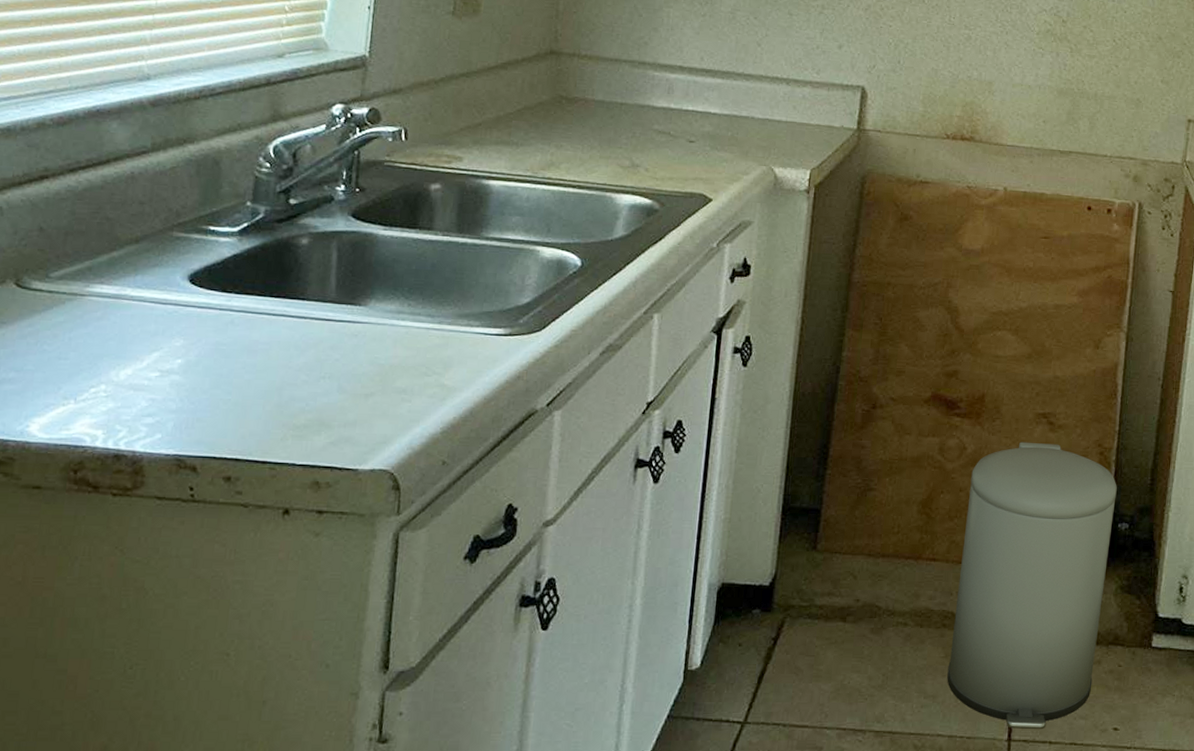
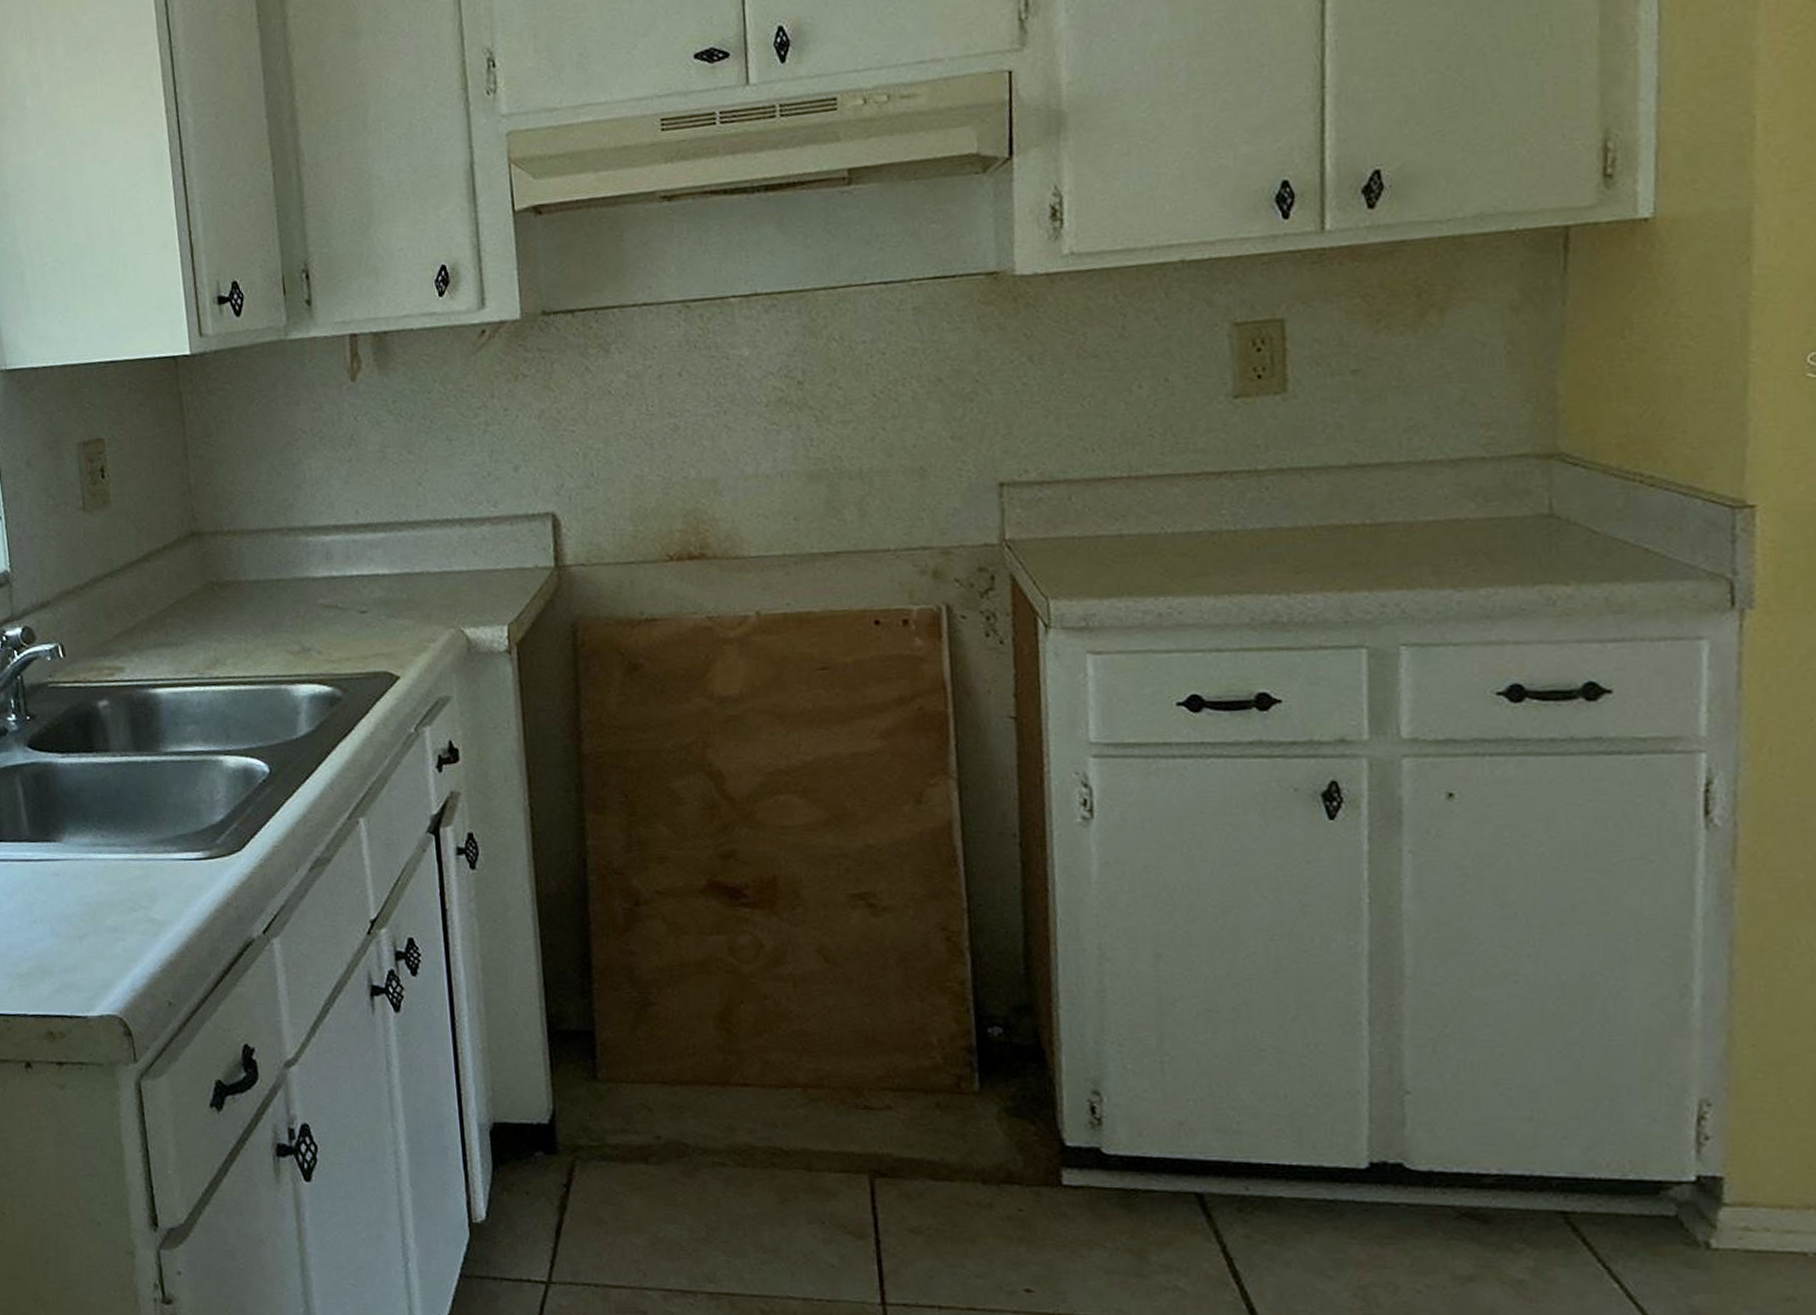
pedal bin: present [947,442,1117,730] -> none [775,931,986,1291]

